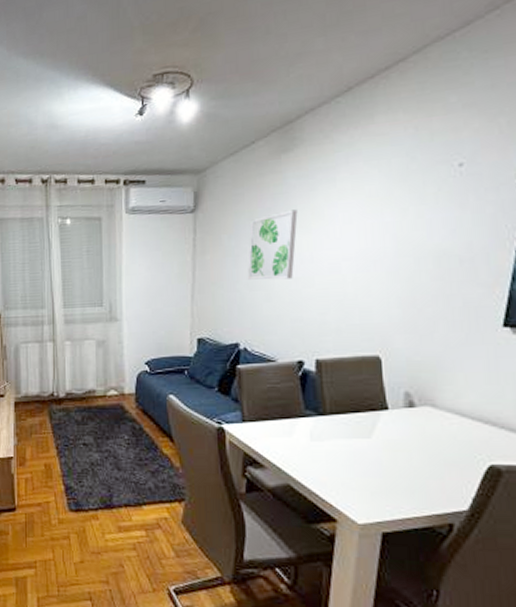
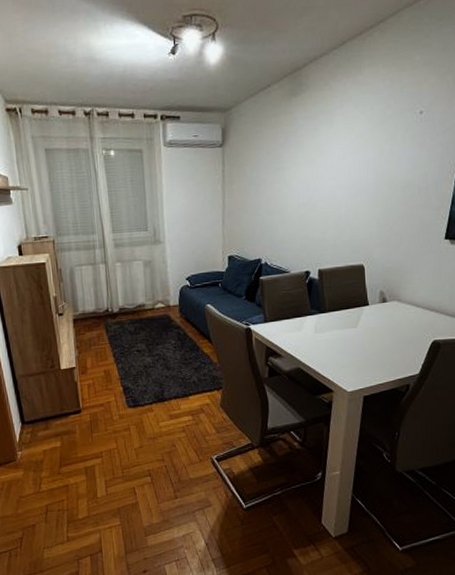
wall art: present [247,209,298,280] -> none [266,146,305,206]

